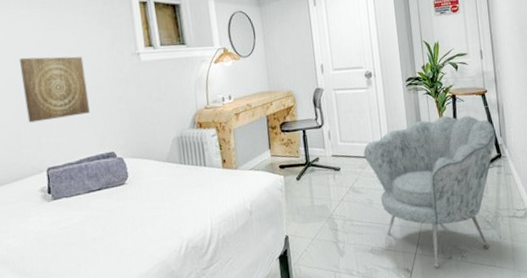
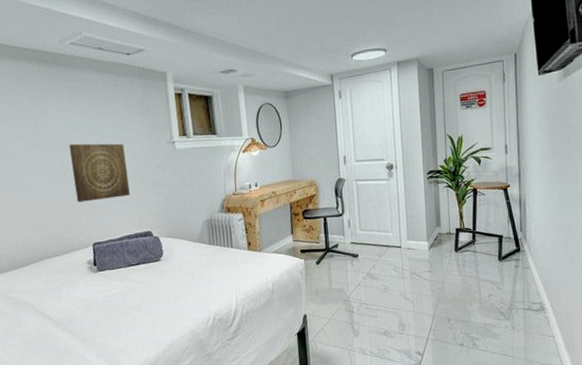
armchair: present [363,115,496,268] -> none [381,209,516,353]

